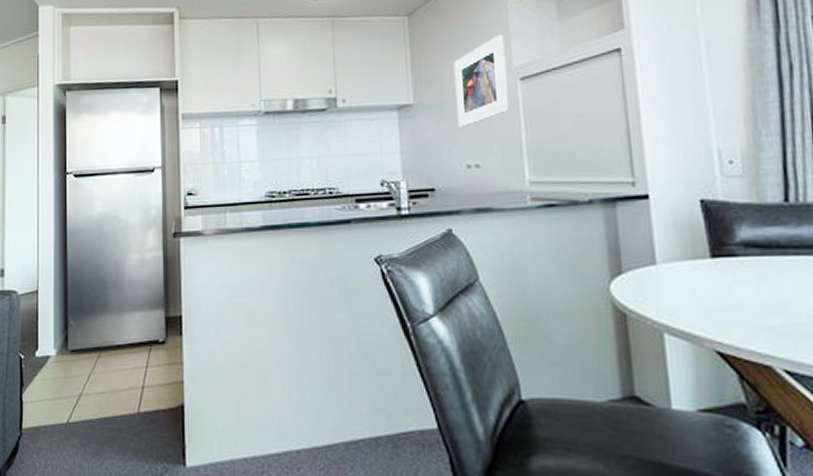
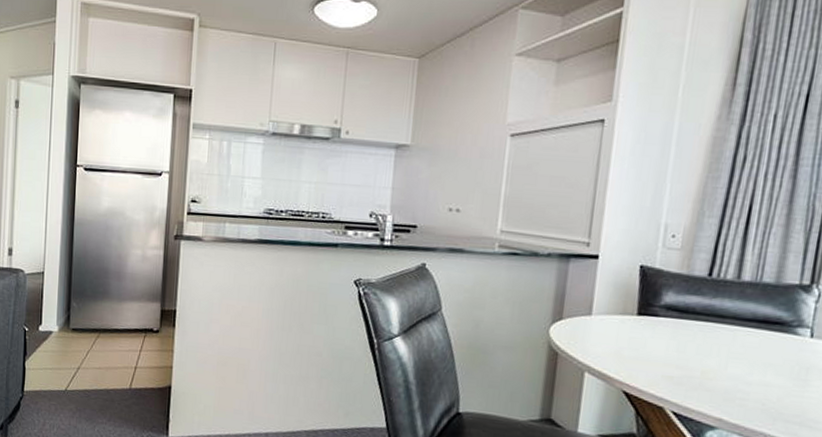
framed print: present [453,34,509,127] -> none [447,89,504,173]

